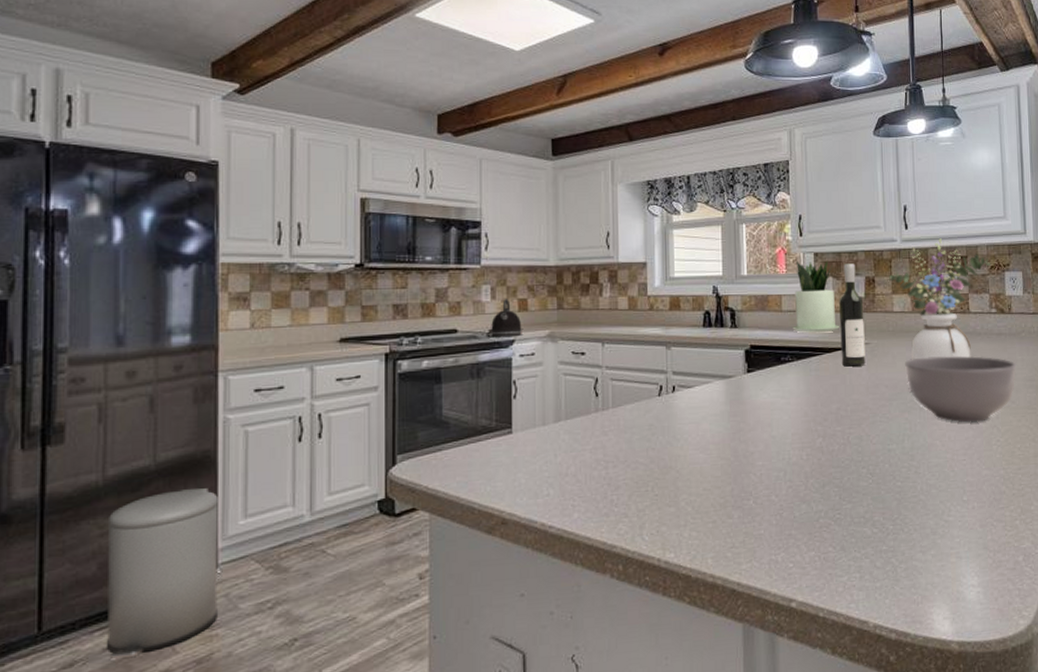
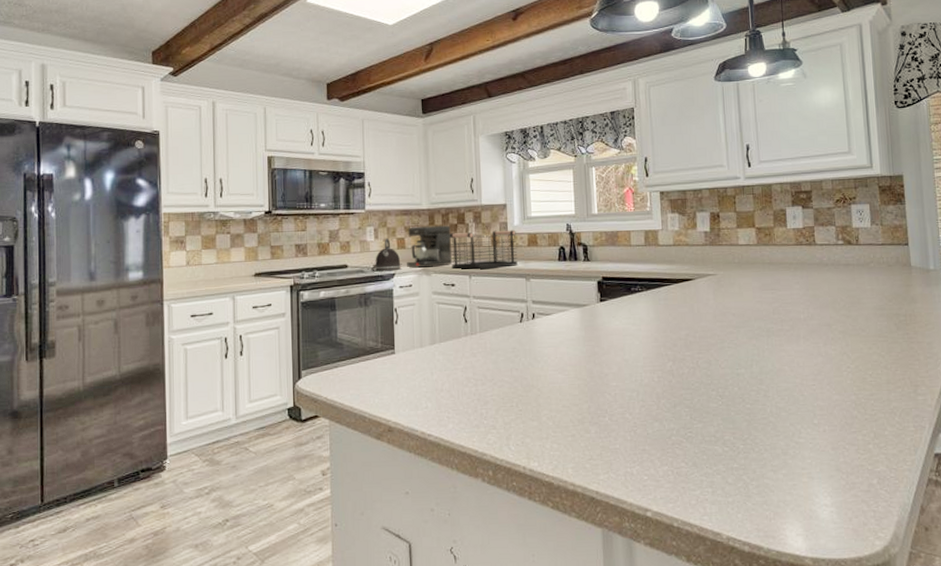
pedal bin: present [107,488,218,659] -> none [88,394,168,527]
coffee maker: none [529,285,583,333] -> present [407,225,453,268]
dish rack: none [580,291,657,337] -> present [449,229,518,270]
planter: present [792,260,840,333] -> none [641,198,687,265]
bottle: present [838,263,866,367] -> none [684,200,713,296]
bouquet: present [888,238,991,360] -> none [732,175,837,290]
bowl: present [905,355,1017,423] -> none [751,285,866,349]

